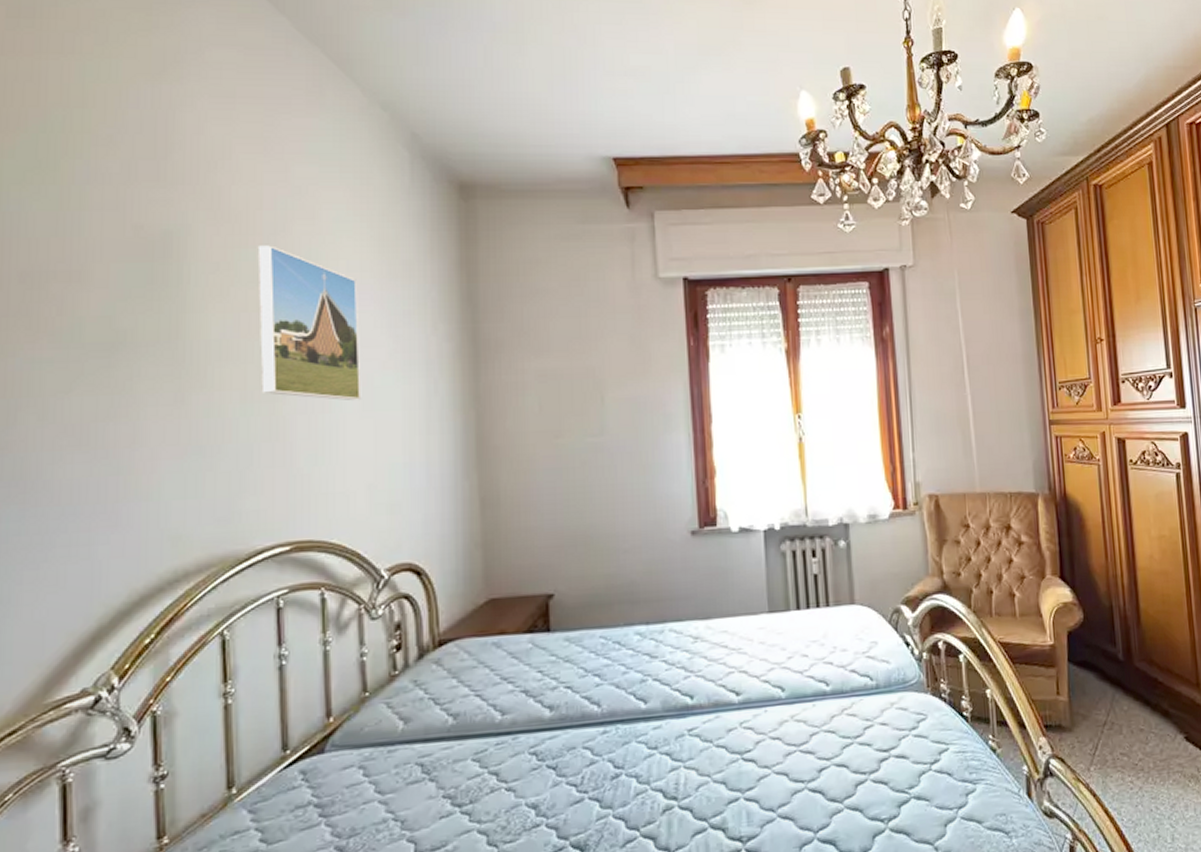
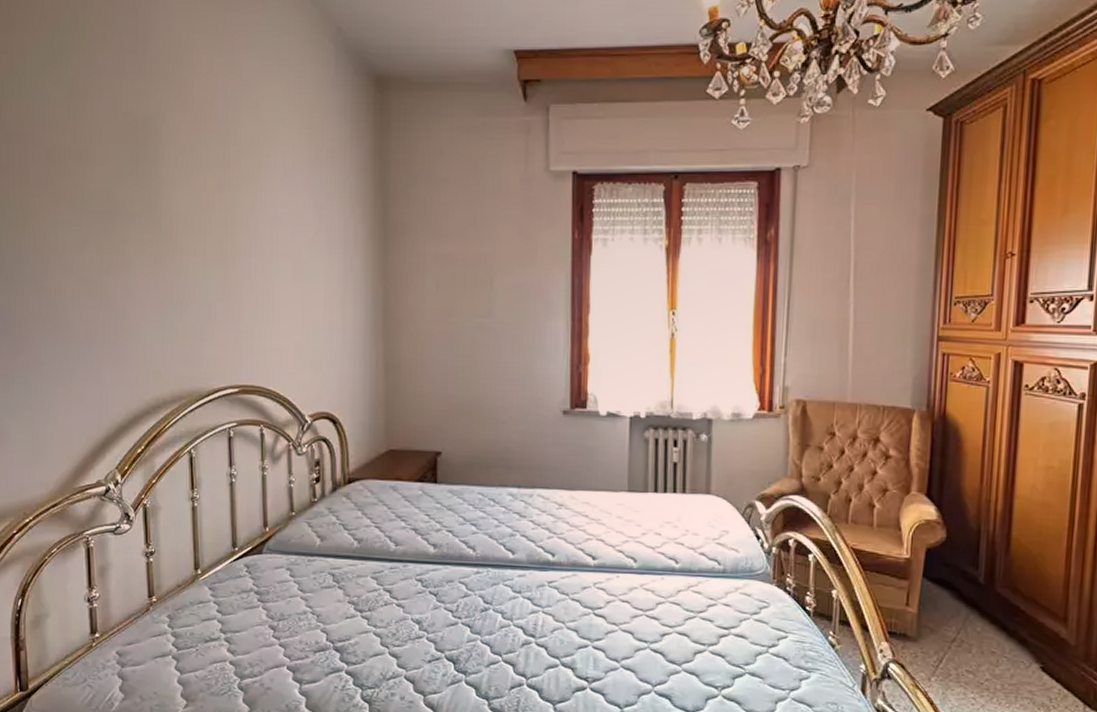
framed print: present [257,245,362,400] -> none [213,132,293,271]

